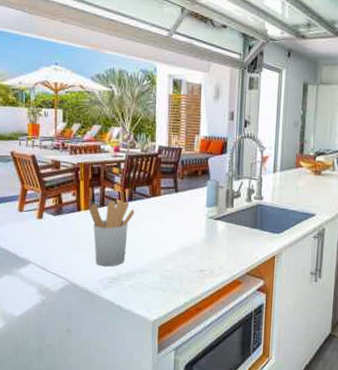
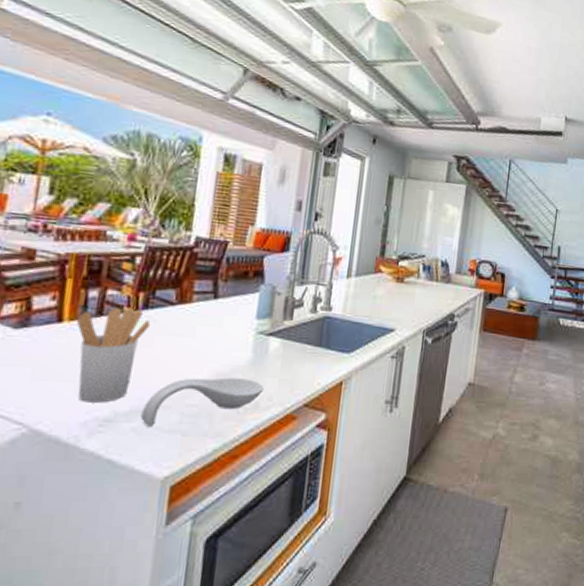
spoon rest: none [135,251,216,285] -> present [140,377,264,428]

